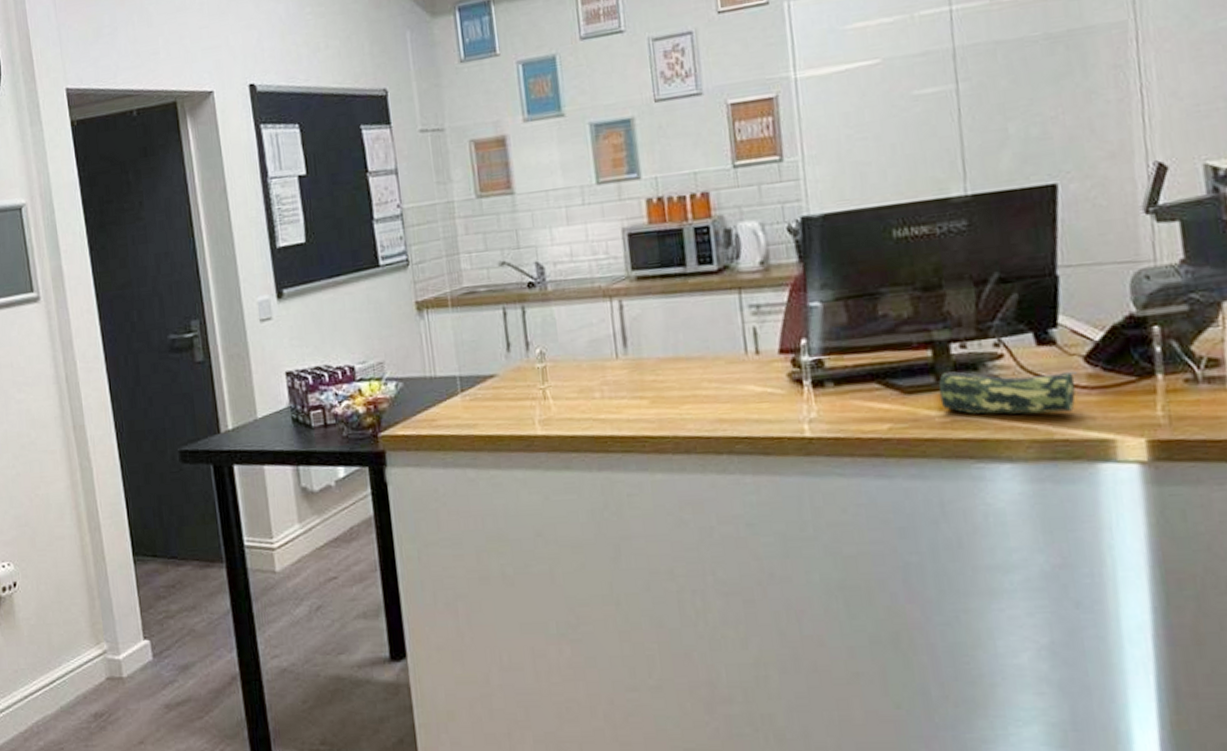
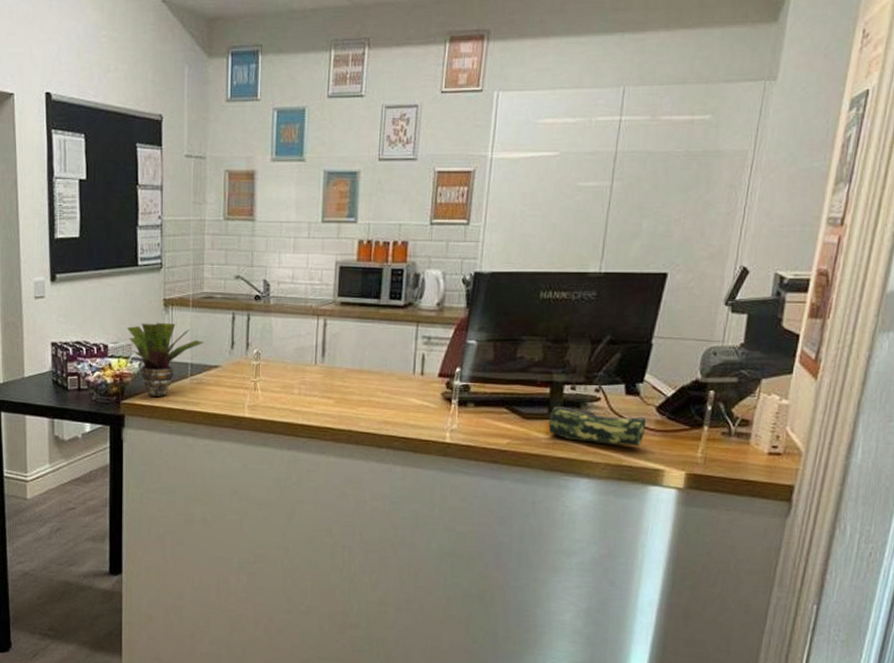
potted plant: none [374,330,473,424] -> present [126,322,204,397]

